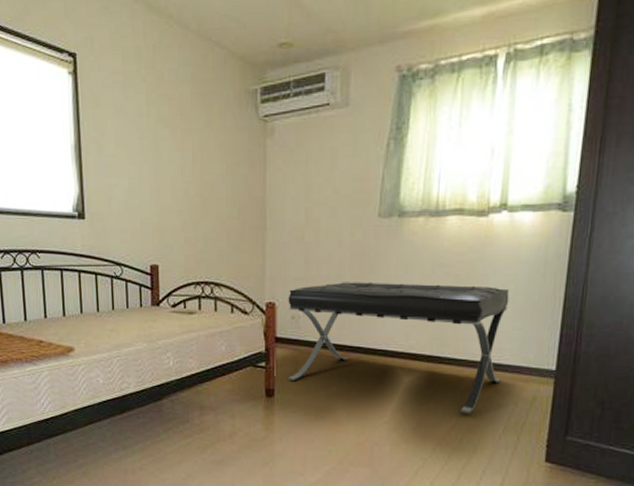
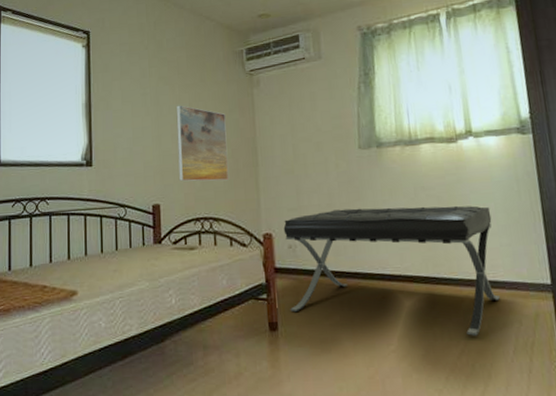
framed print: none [177,153,234,244] -> present [176,105,229,182]

